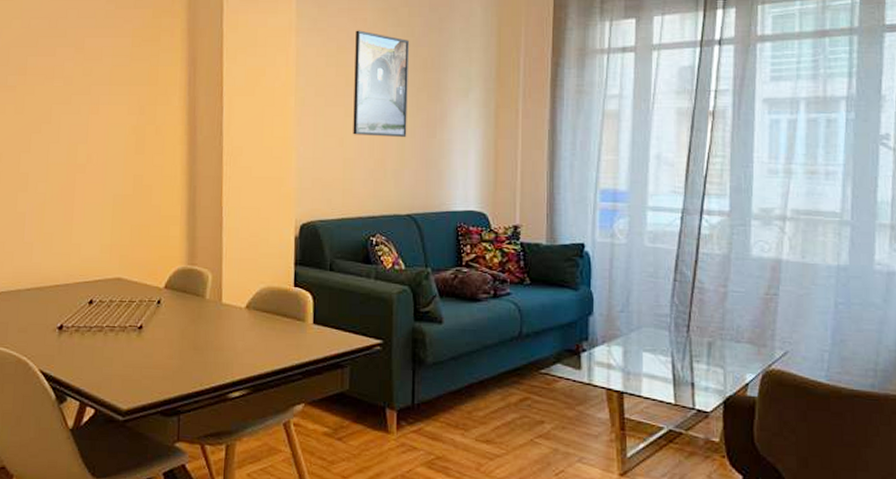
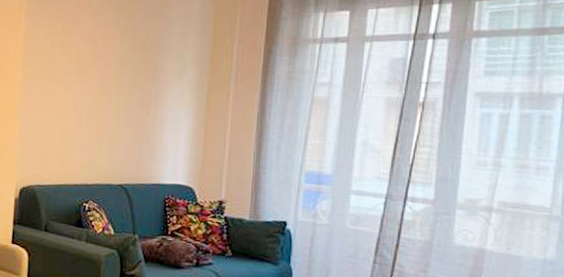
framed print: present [353,30,409,137] -> none [72,13,129,113]

